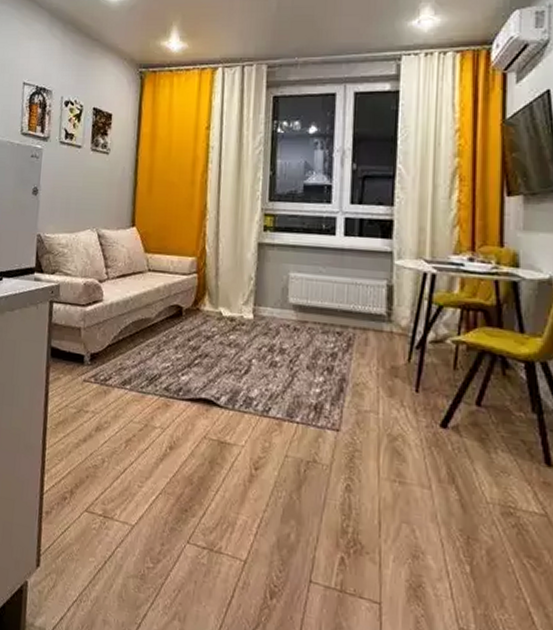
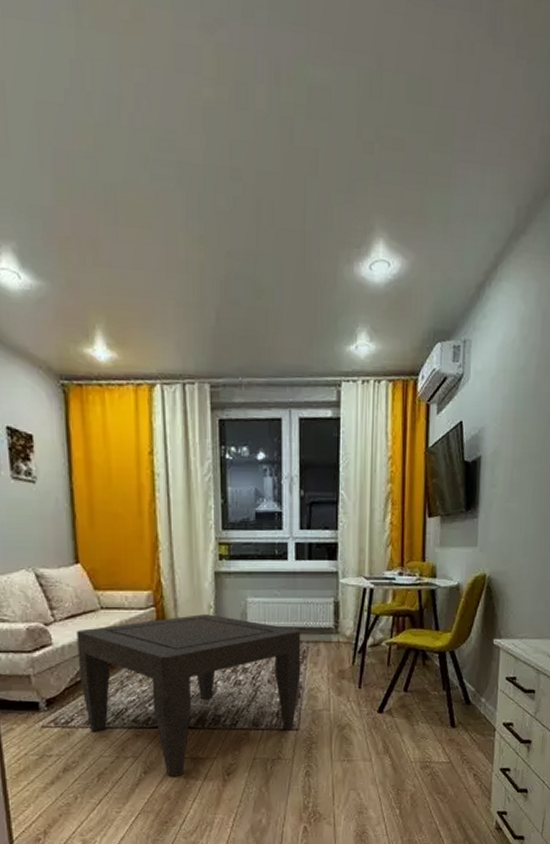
coffee table: none [121,285,347,459] -> present [76,614,301,776]

